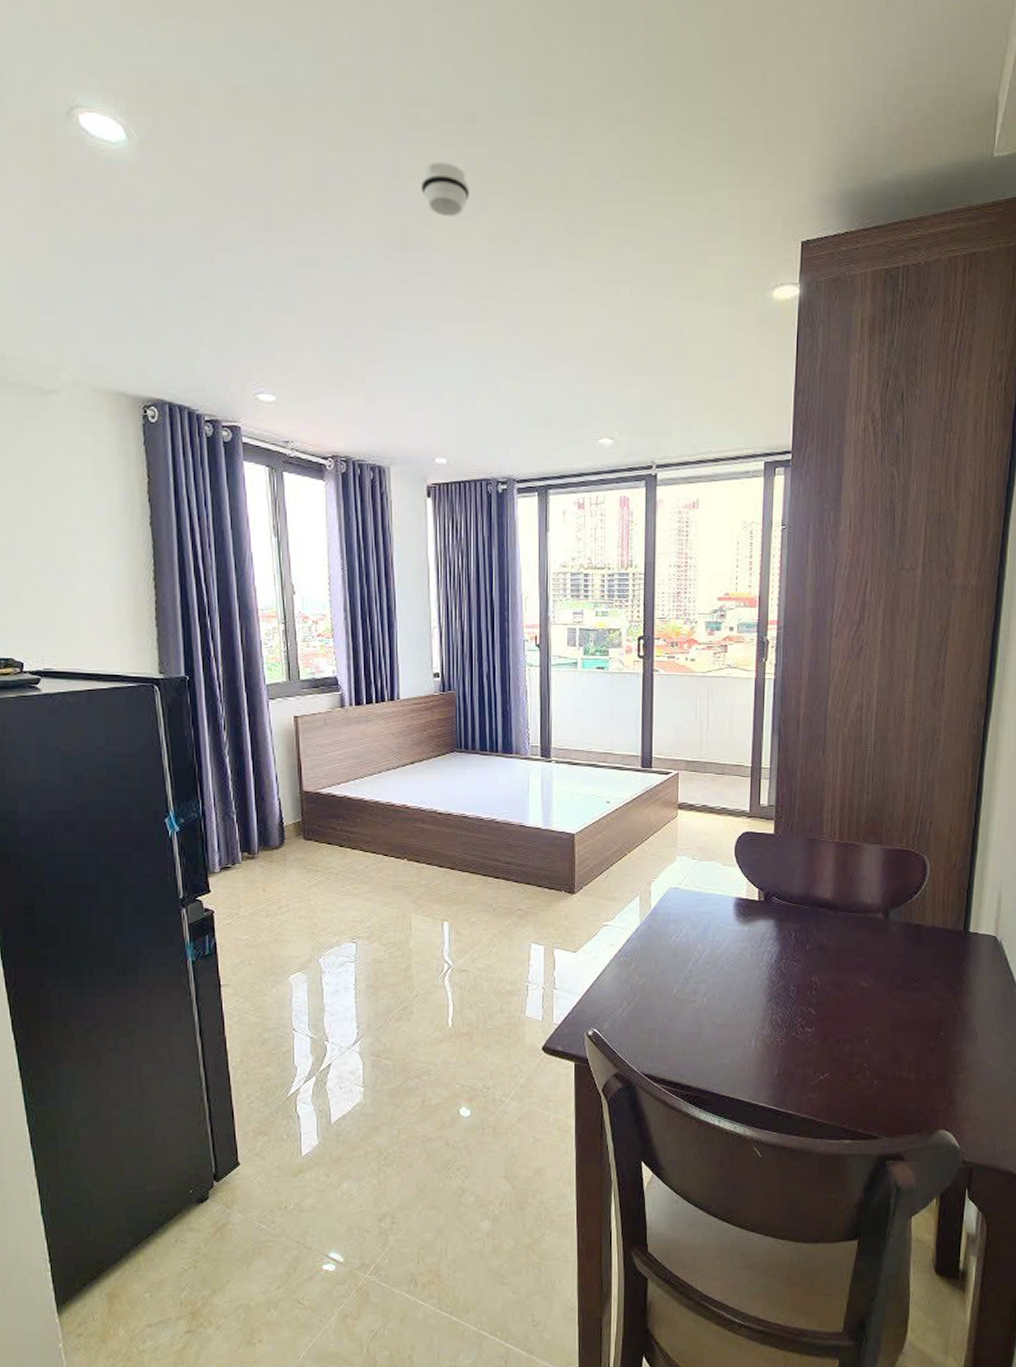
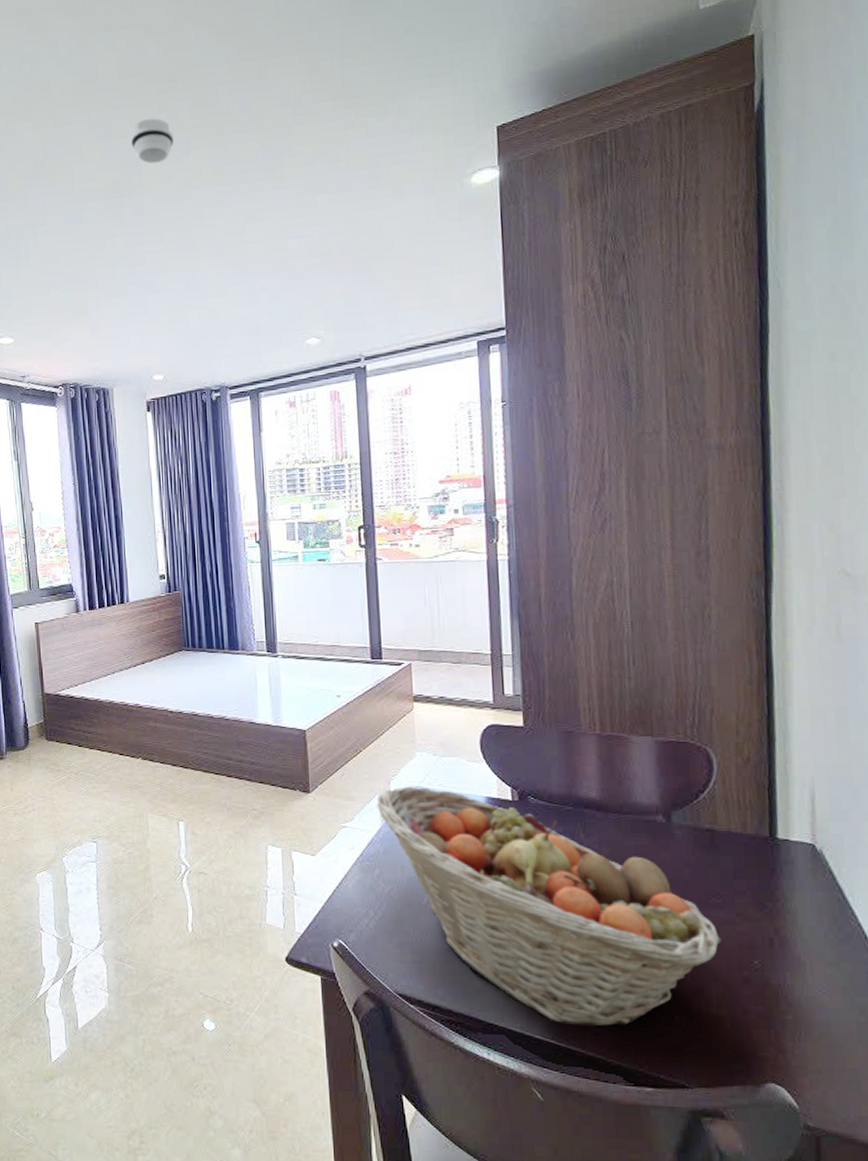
fruit basket: none [637,888,918,1094] -> present [376,786,722,1027]

